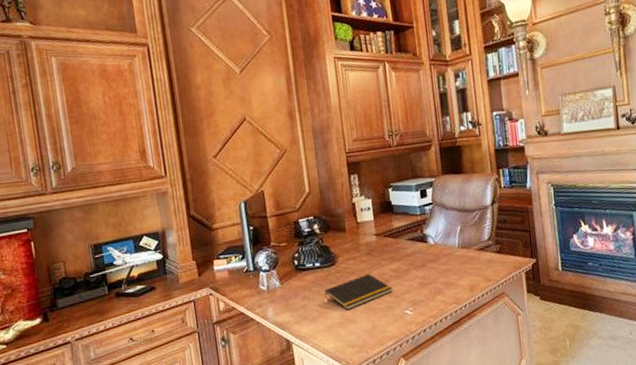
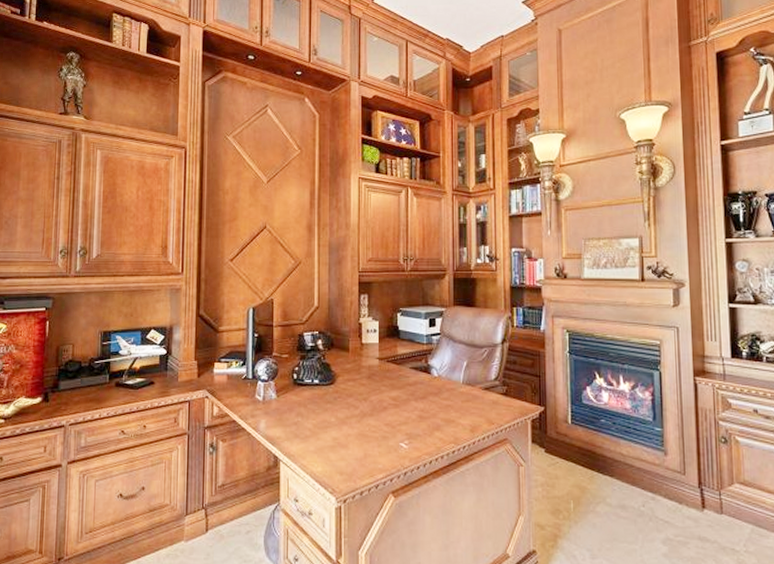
notepad: present [324,273,393,311] -> none [319,398,390,434]

